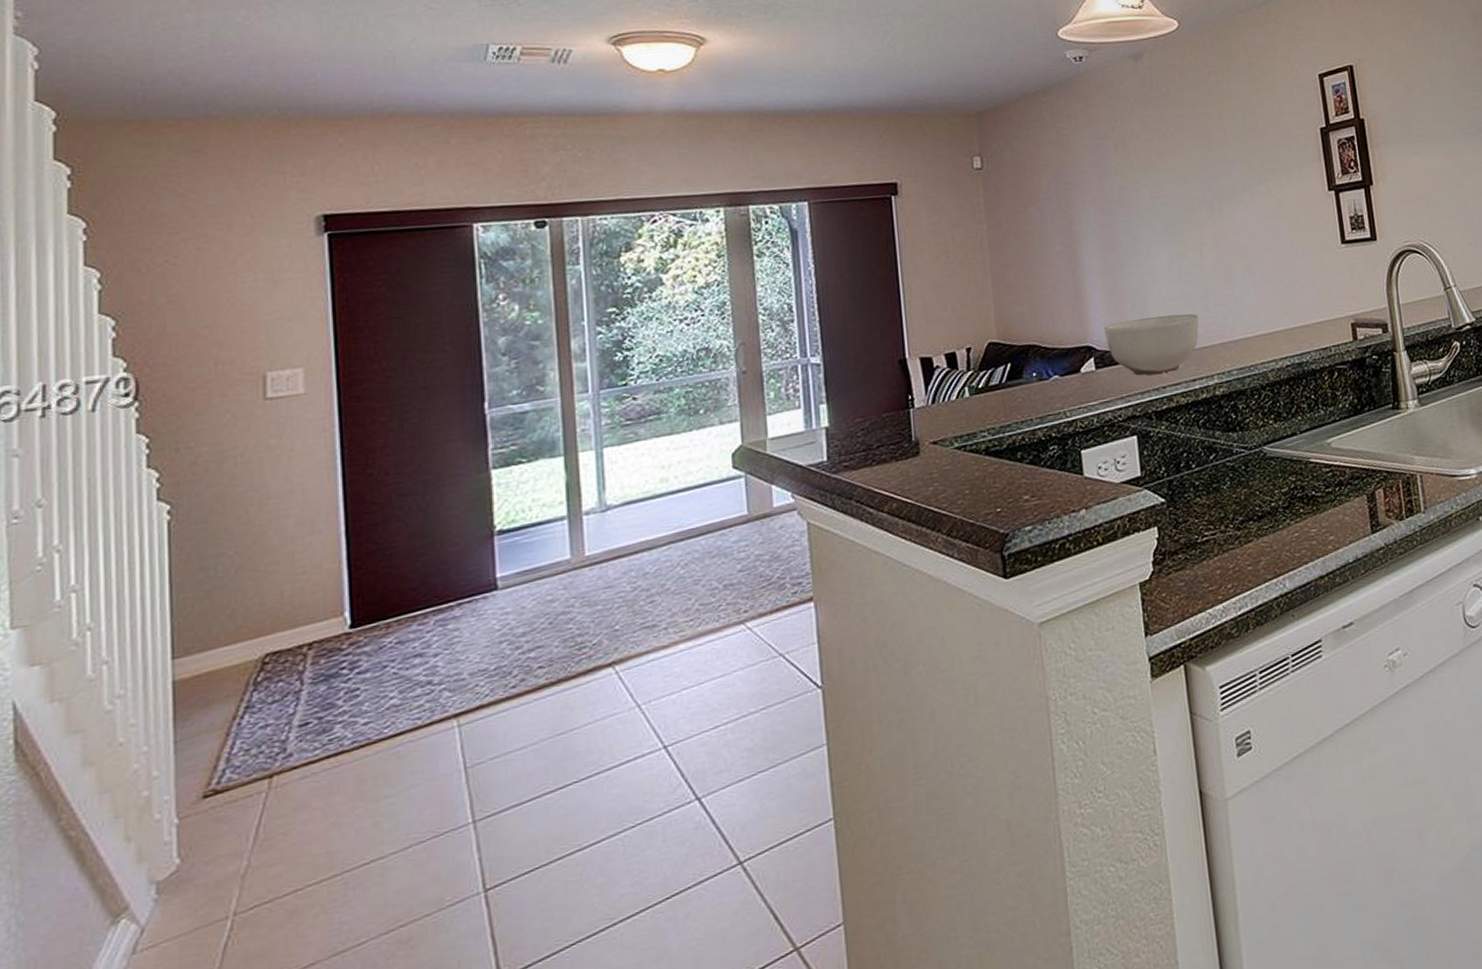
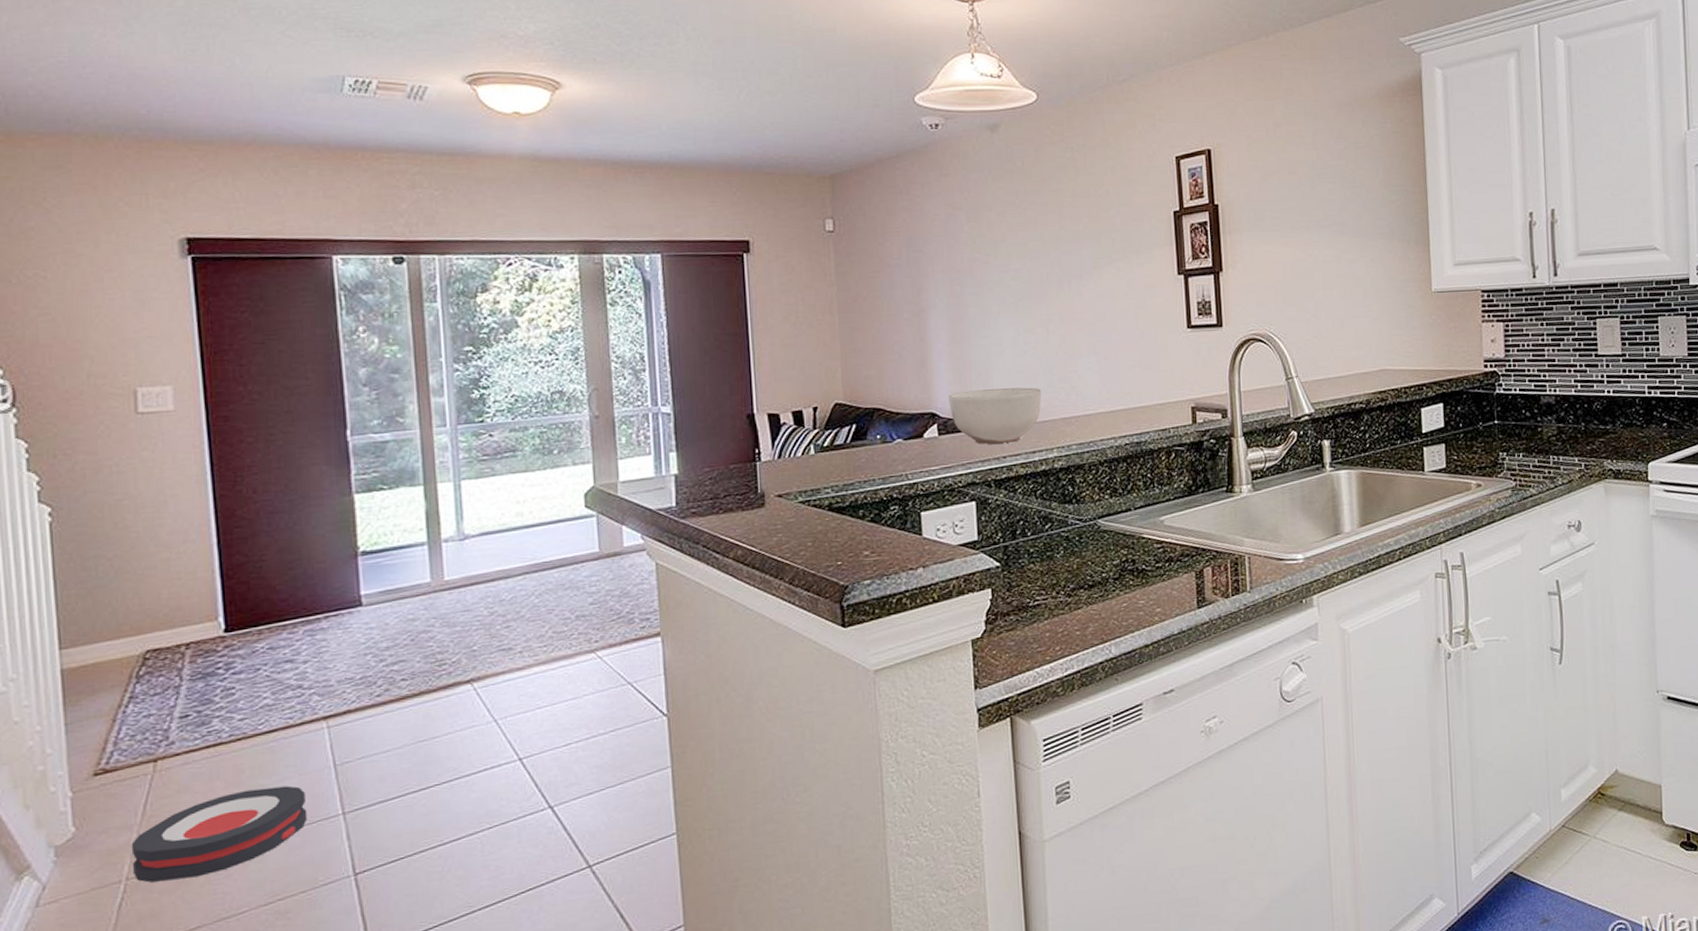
robot vacuum: none [240,794,435,917] -> present [131,785,308,883]

